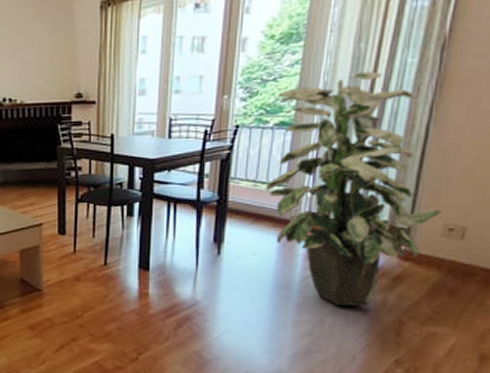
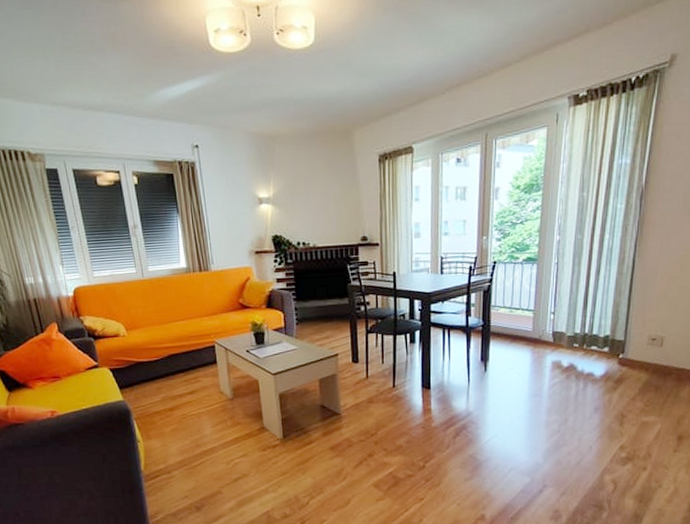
indoor plant: present [265,71,442,306] -> none [519,215,647,406]

